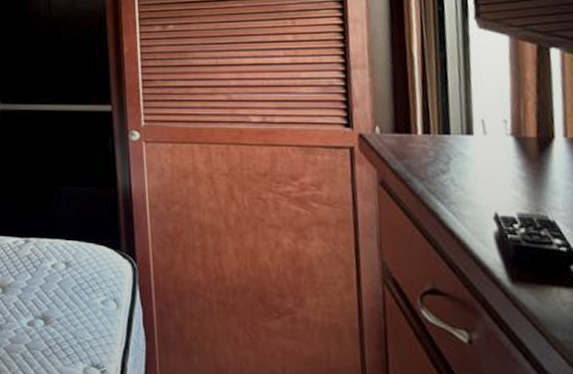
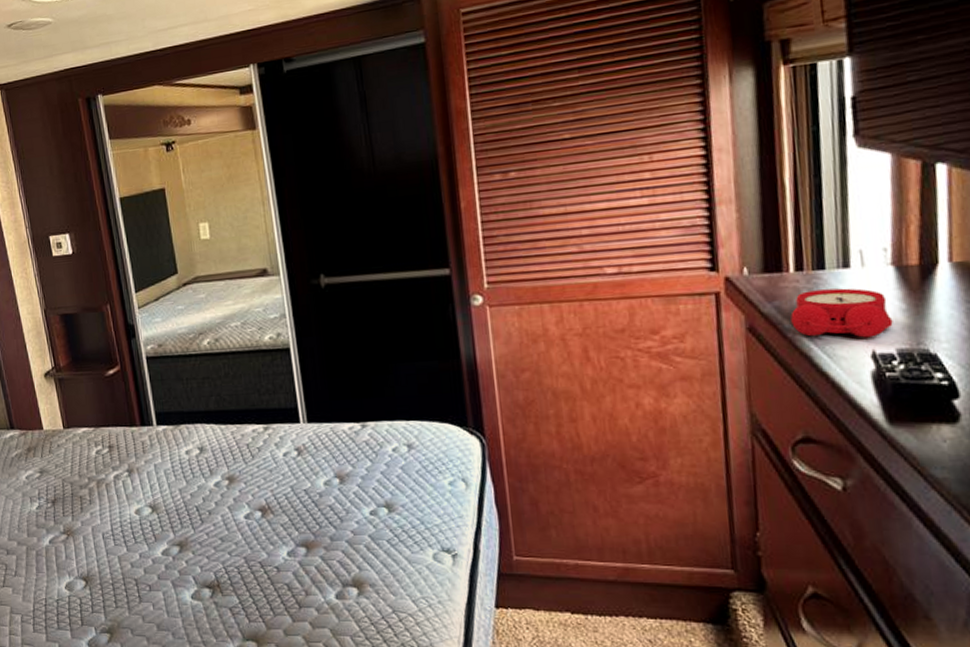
alarm clock: none [419,153,514,201] -> present [790,288,893,338]

